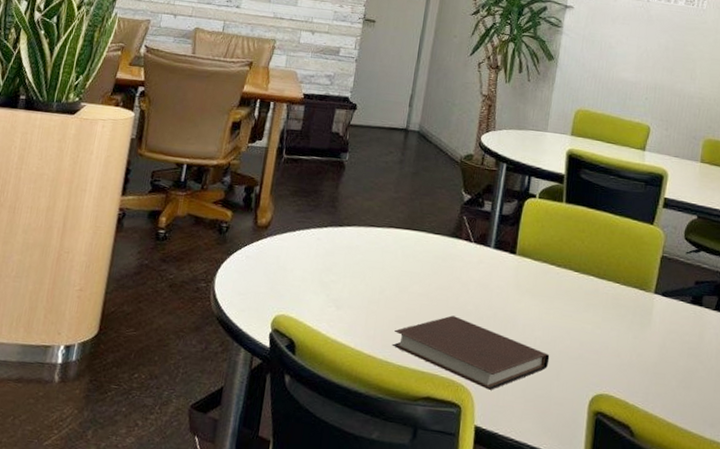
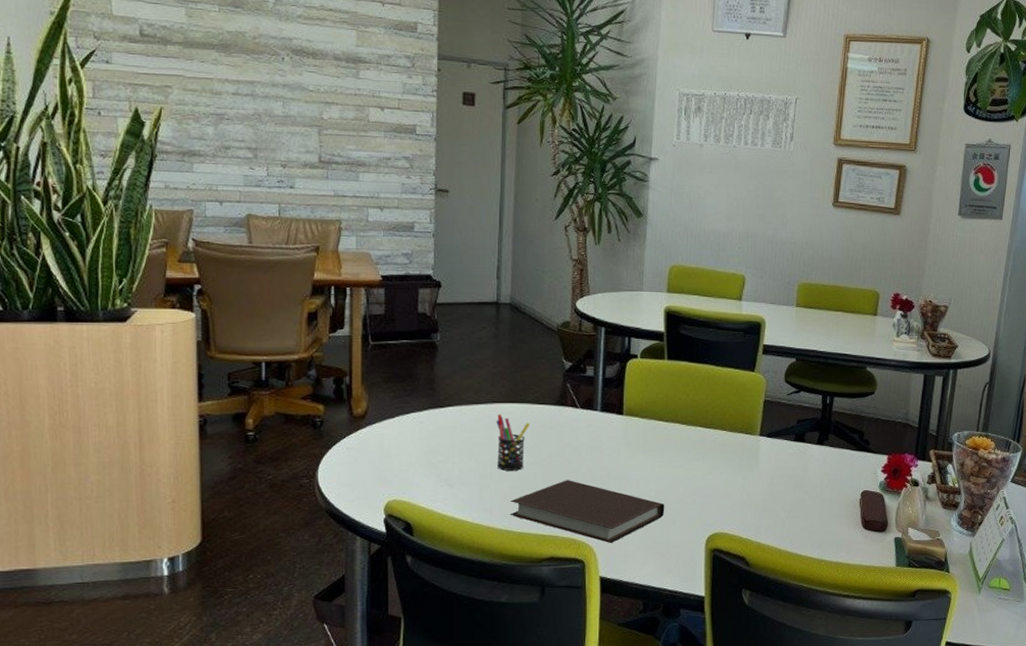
pen holder: none [386,239,423,300] -> present [496,414,530,471]

